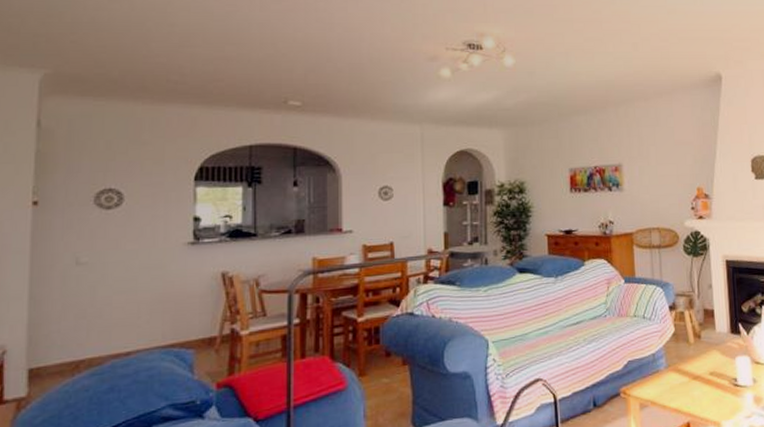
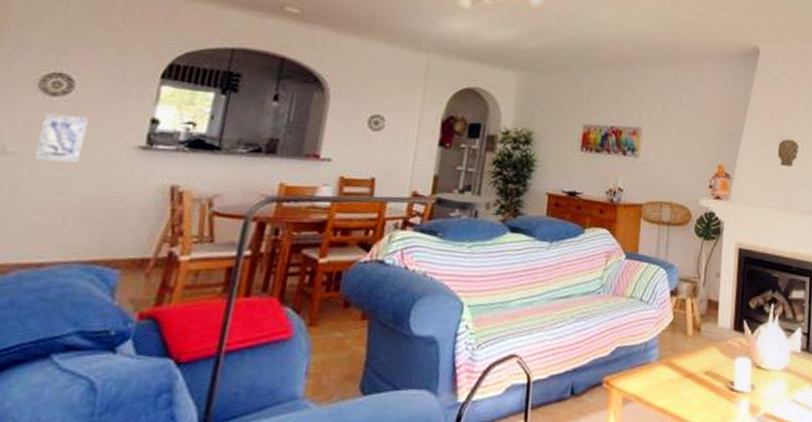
wall art: none [103,224,142,266] -> present [34,113,89,163]

